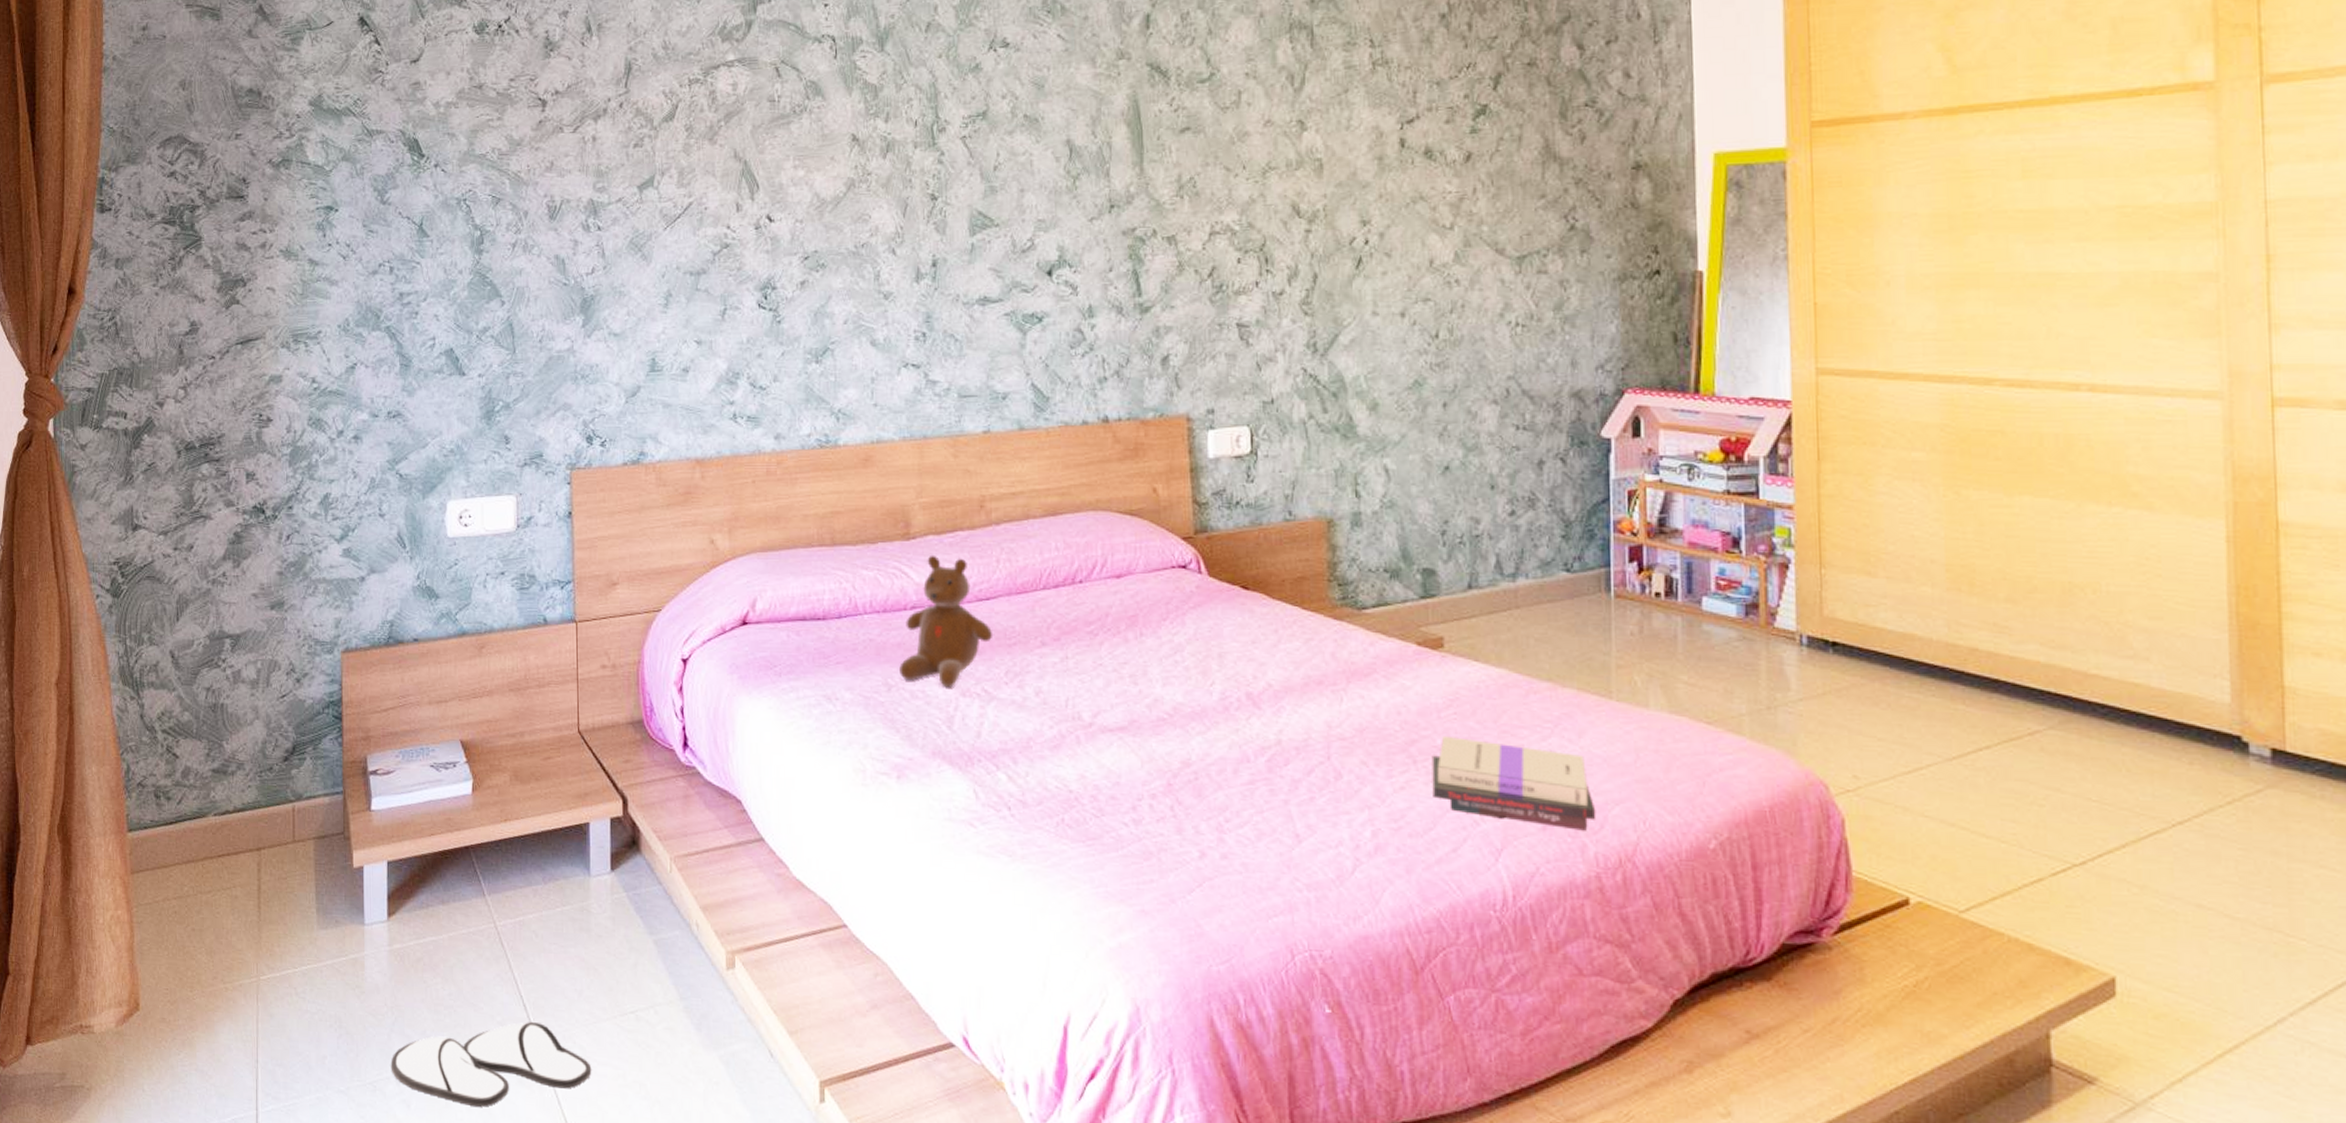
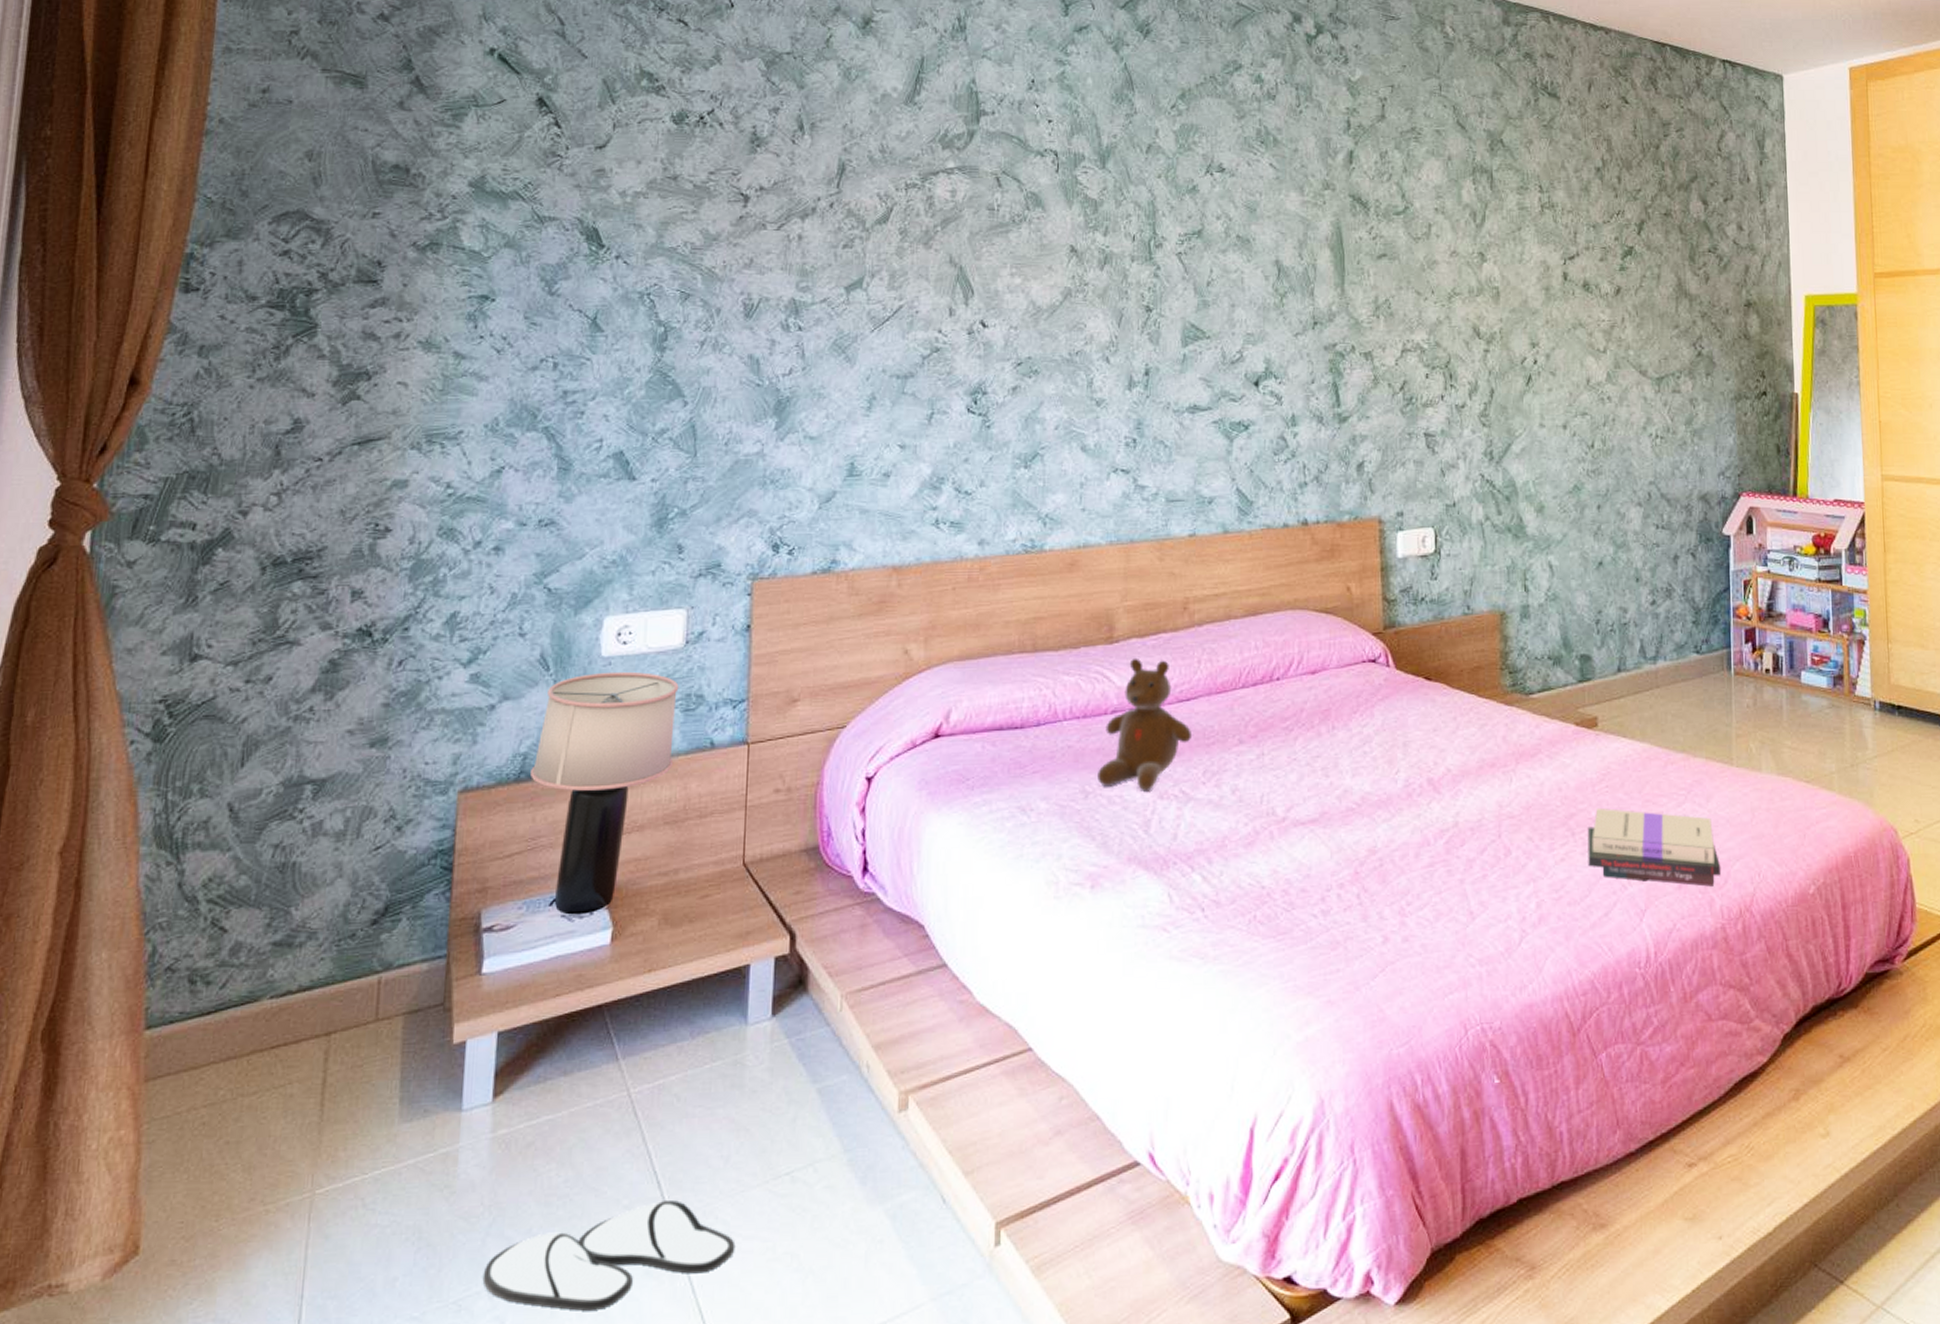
table lamp: none [397,551,514,766] -> present [531,671,679,915]

